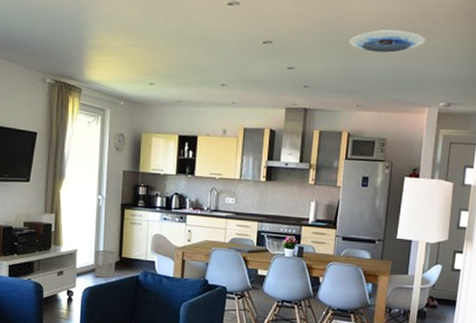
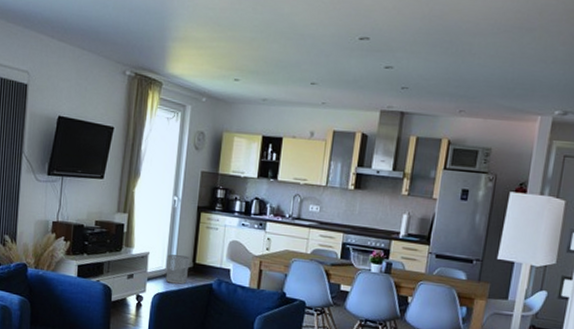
dome light: present [348,30,425,53] -> none [454,28,542,54]

